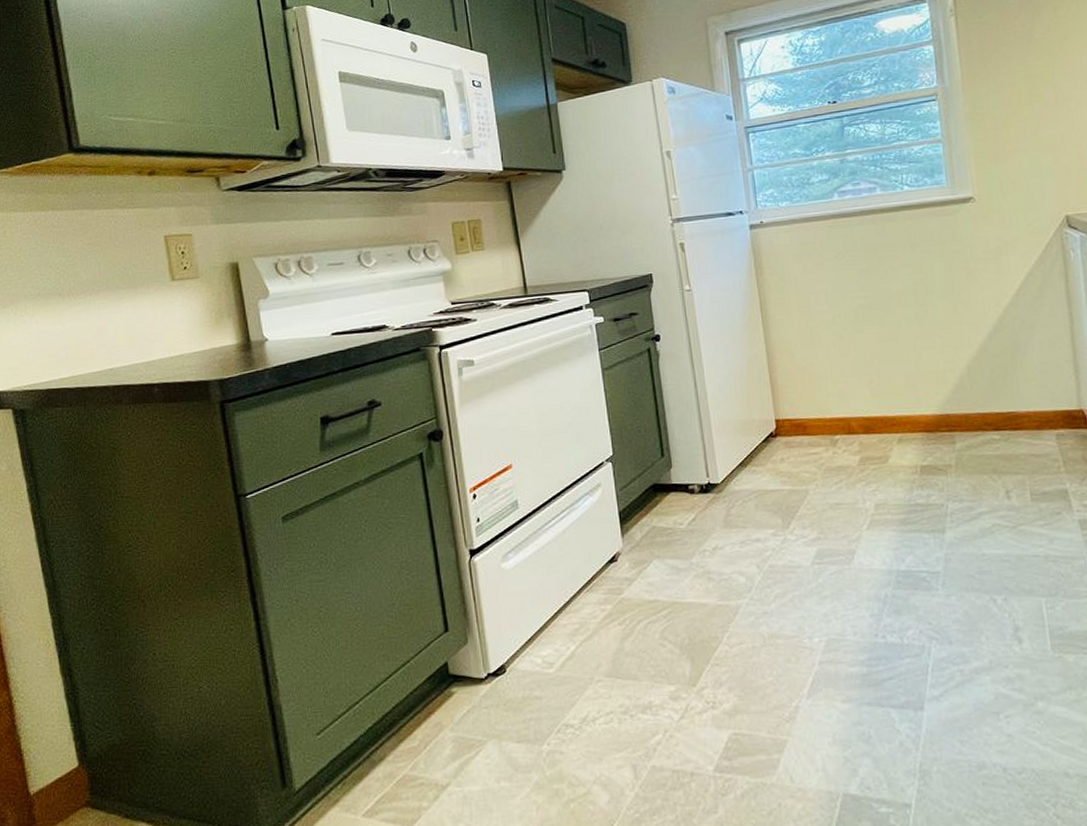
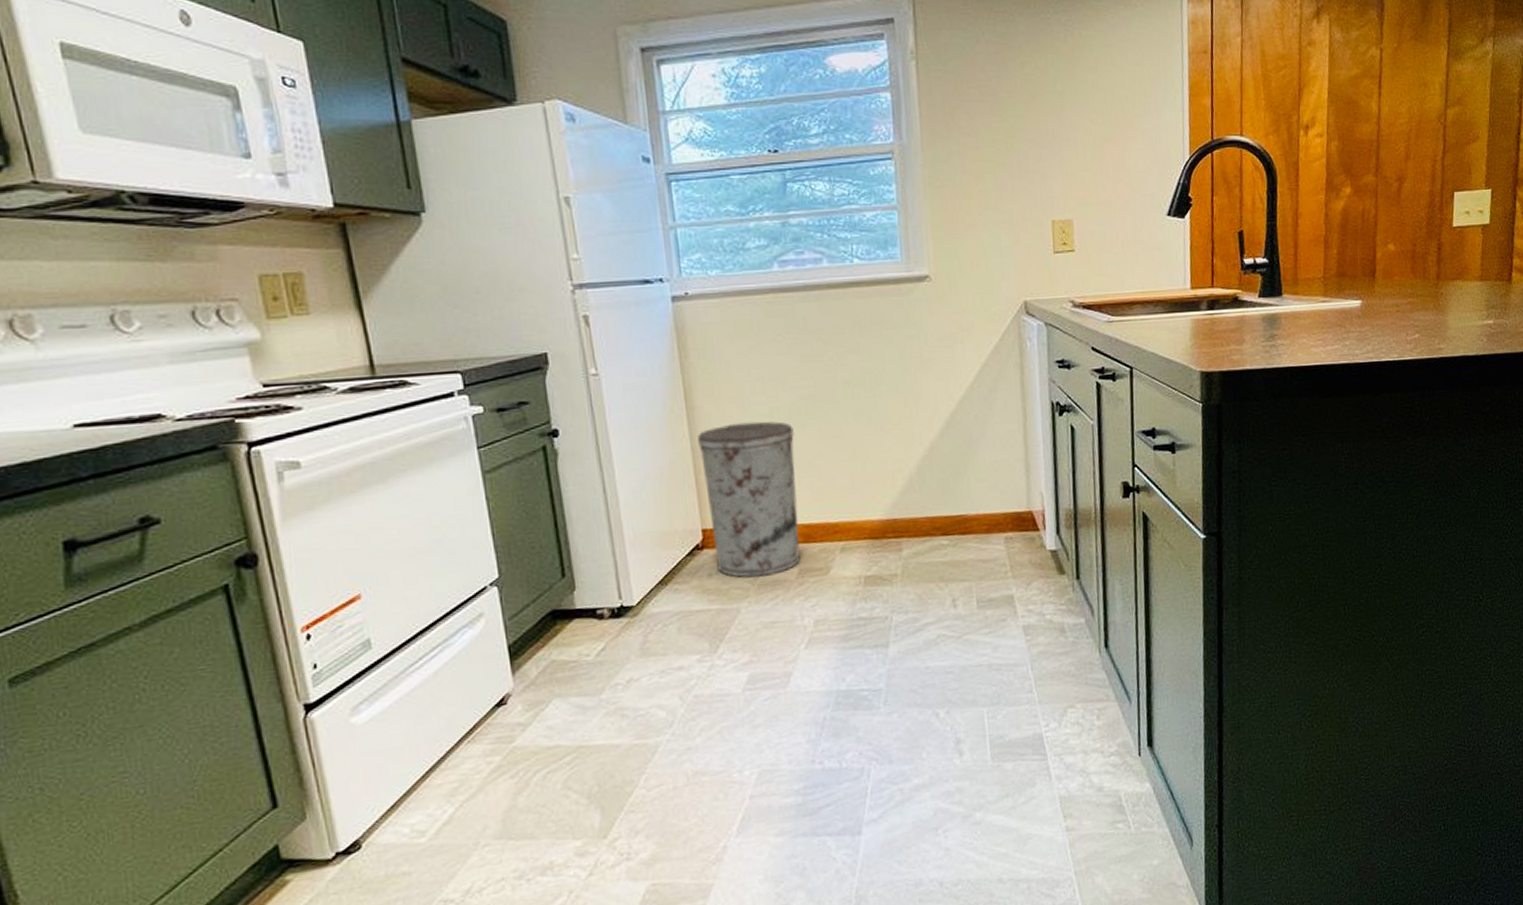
trash can: none [771,327,862,463] -> present [698,421,801,578]

